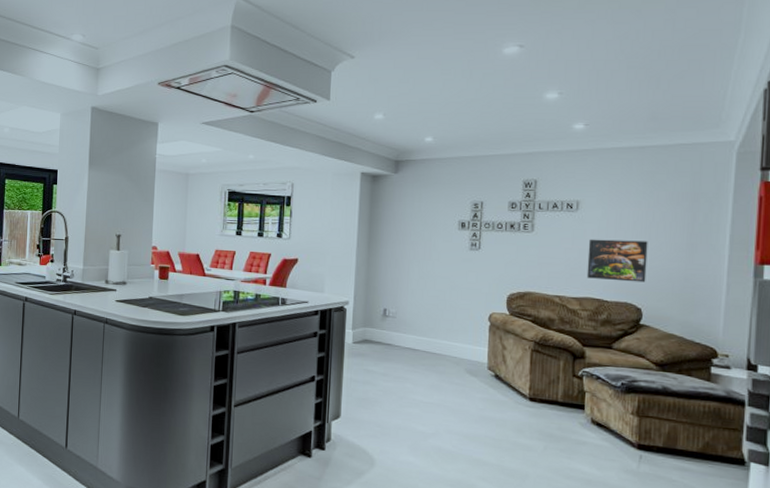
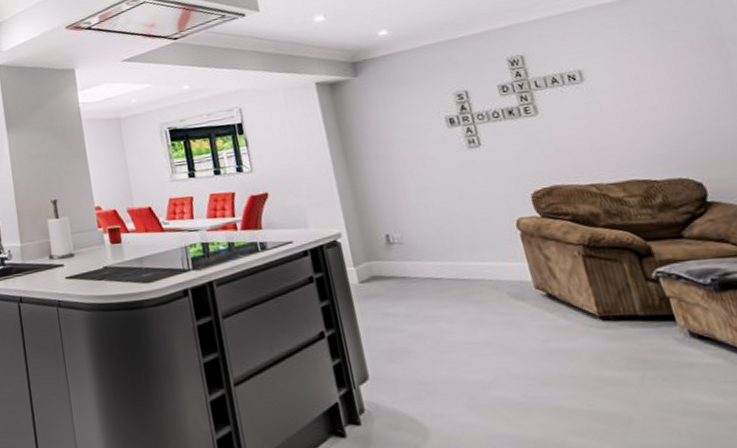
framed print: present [586,239,648,283] -> none [608,102,696,158]

